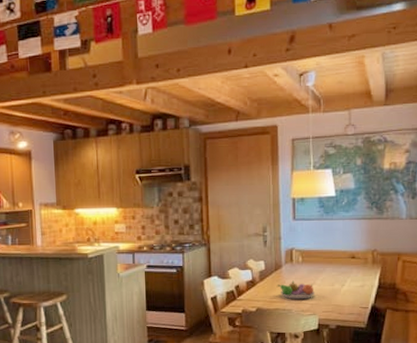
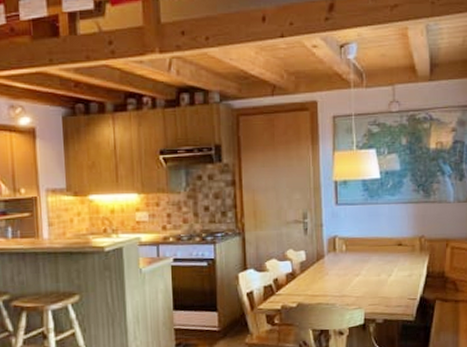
fruit bowl: present [277,280,316,300] -> none [320,271,361,293]

